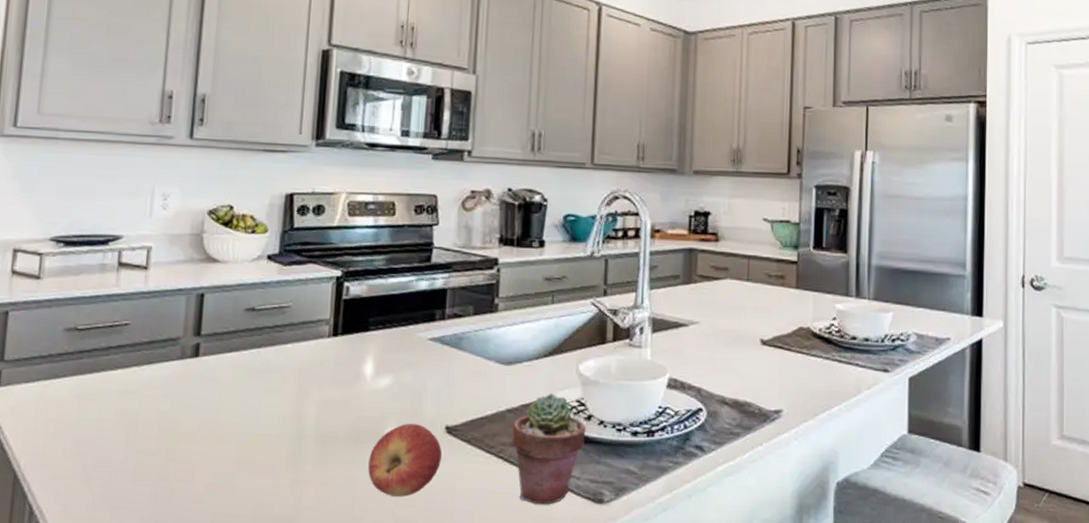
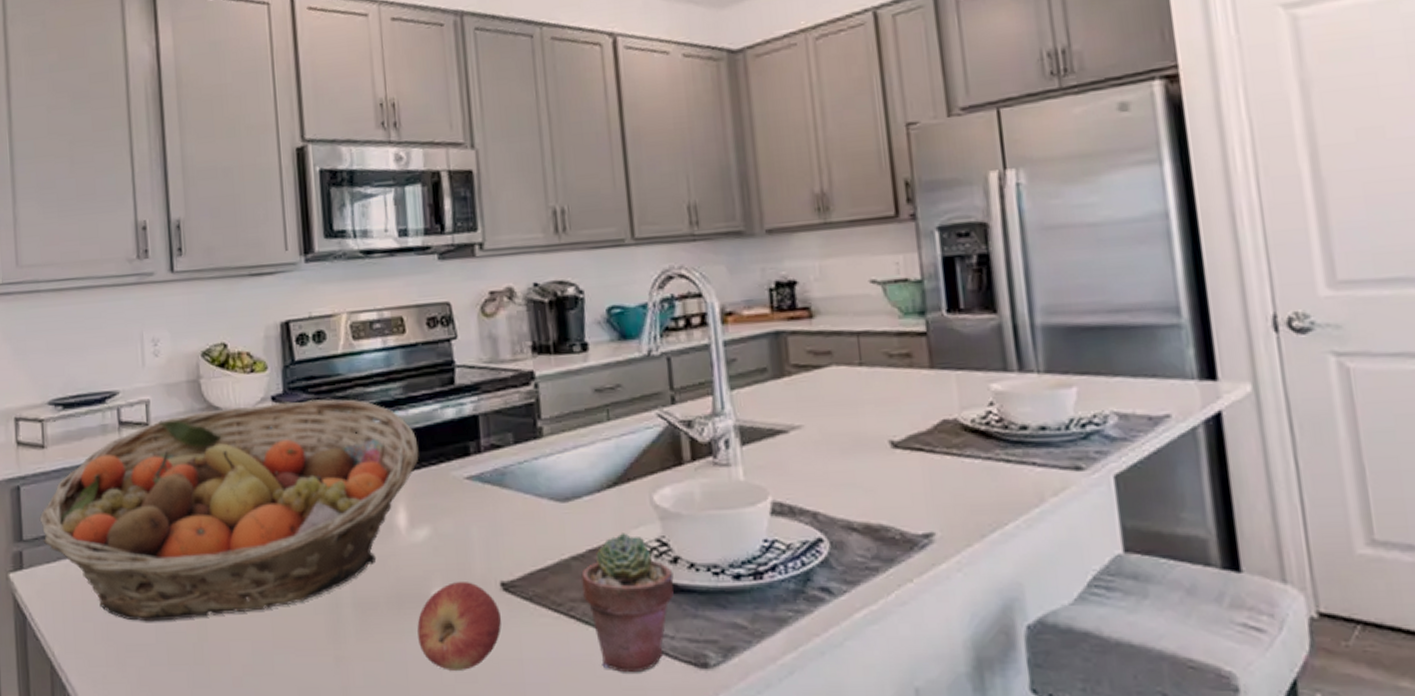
fruit basket: none [24,261,392,442] -> present [39,399,419,622]

